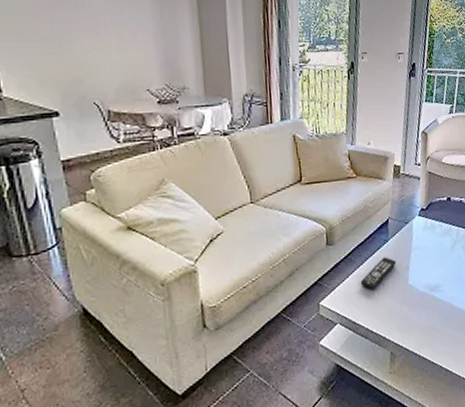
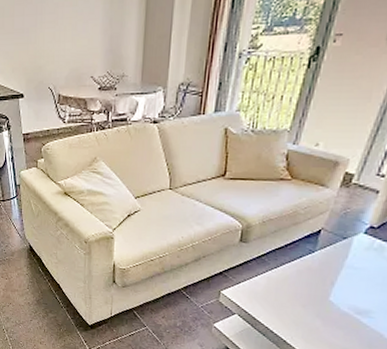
remote control: present [360,257,396,291] -> none [269,267,319,295]

